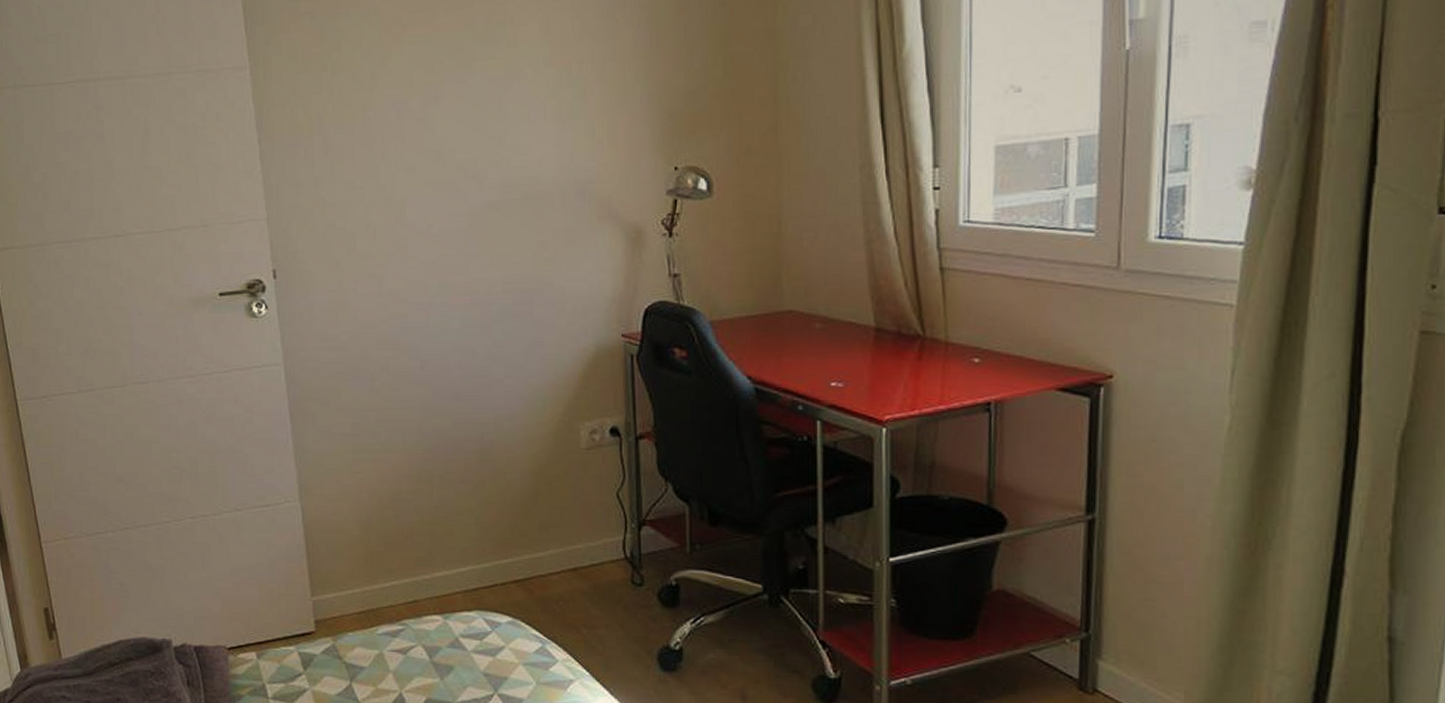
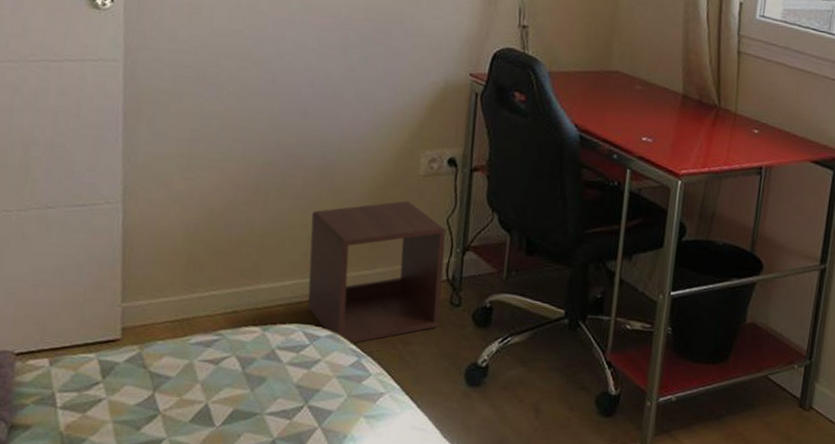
storage cube: none [477,476,622,631] -> present [307,200,446,345]

